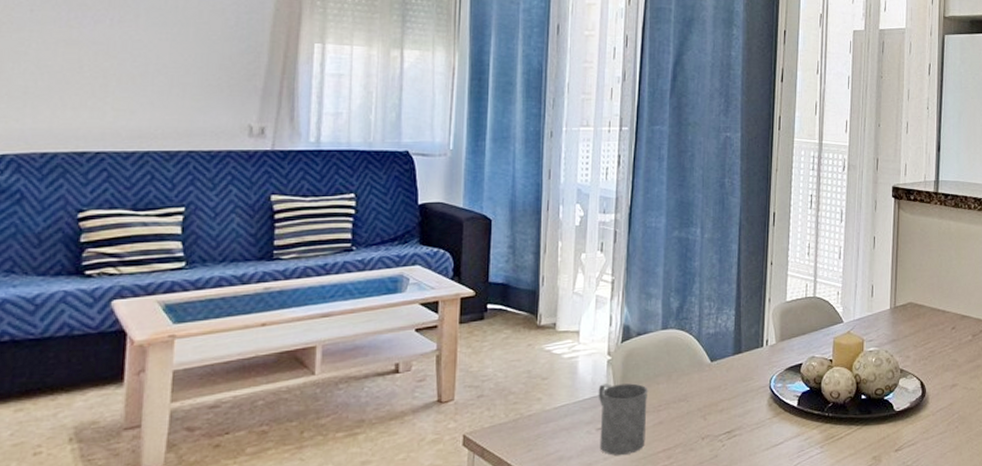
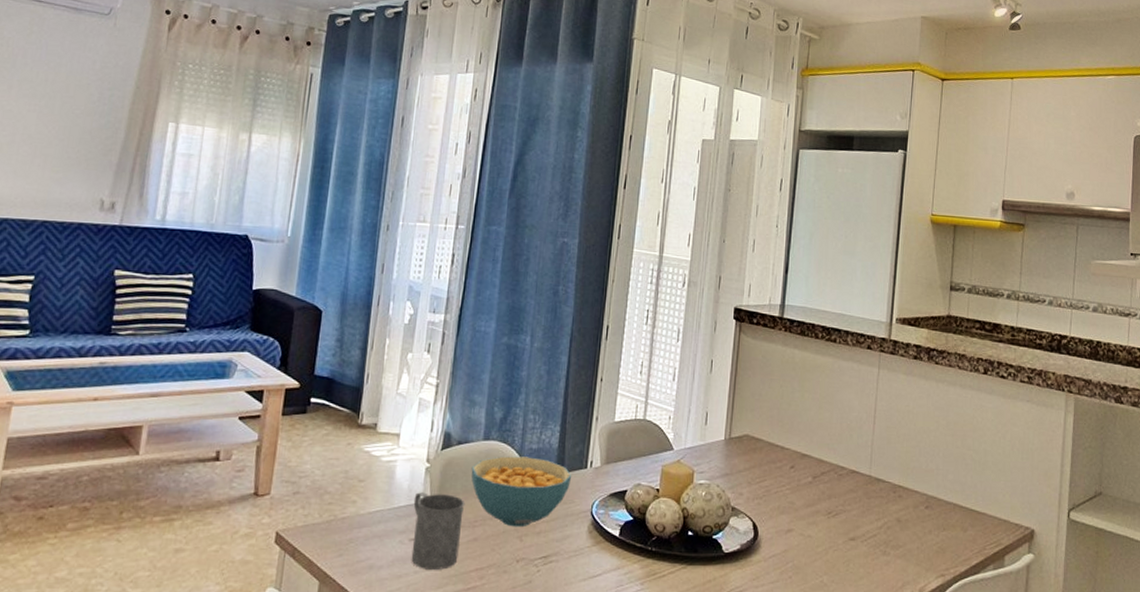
cereal bowl: none [652,341,750,408] -> present [471,456,572,528]

